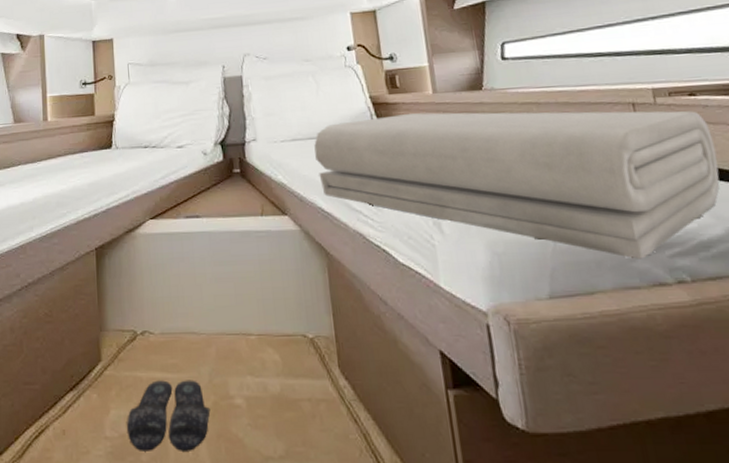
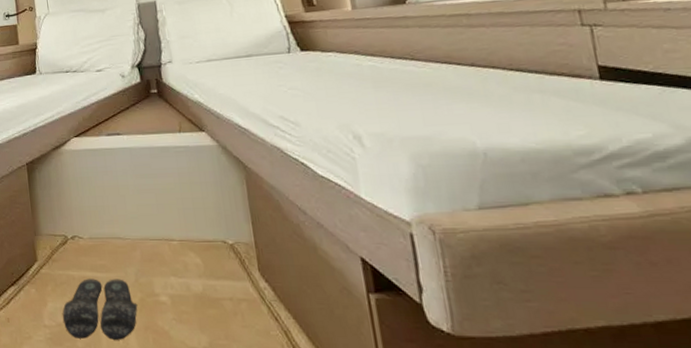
towel: present [314,111,720,260] -> none [229,15,682,171]

